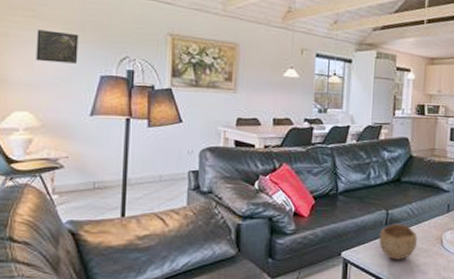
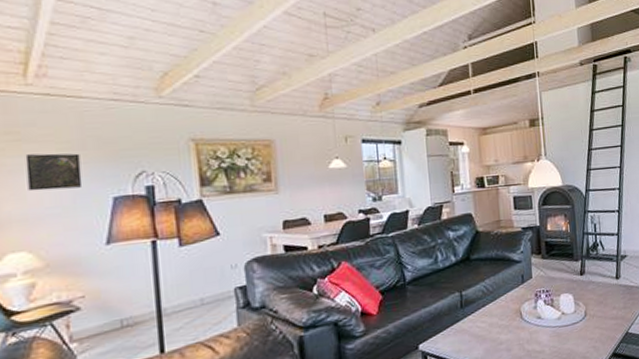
bowl: present [379,223,418,260] -> none [456,303,497,343]

